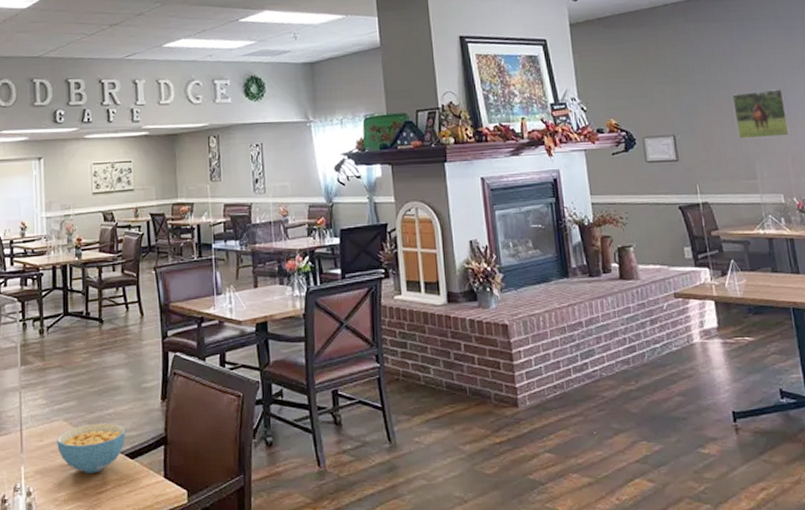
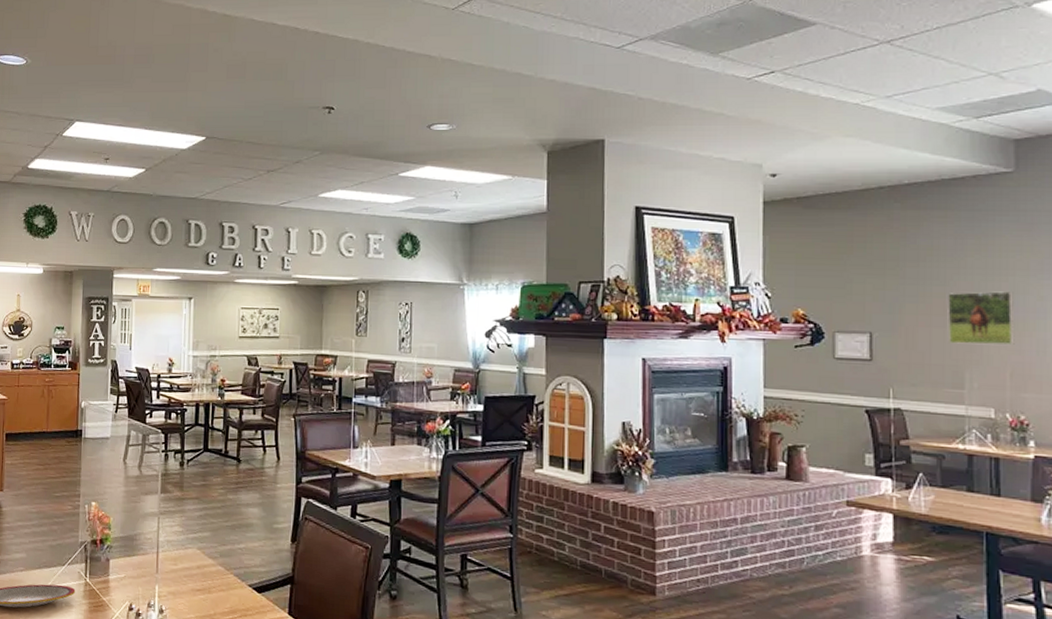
cereal bowl: present [57,422,126,473] -> none [190,555,255,601]

